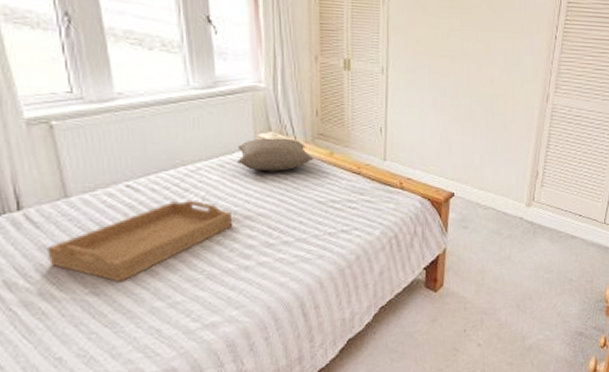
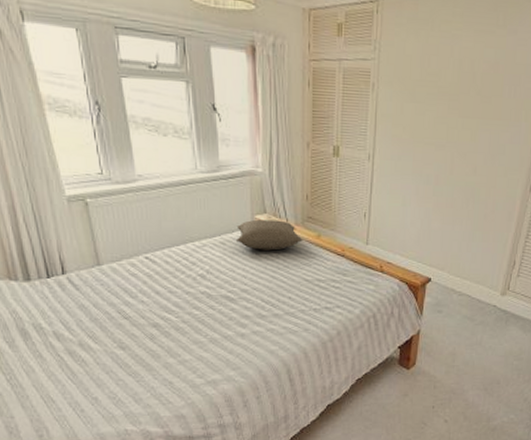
serving tray: present [46,199,233,282] -> none [84,272,232,340]

